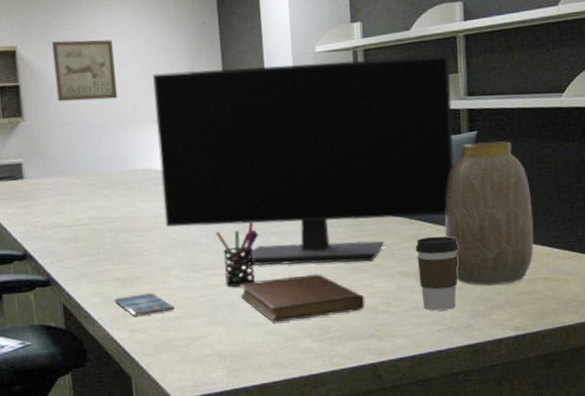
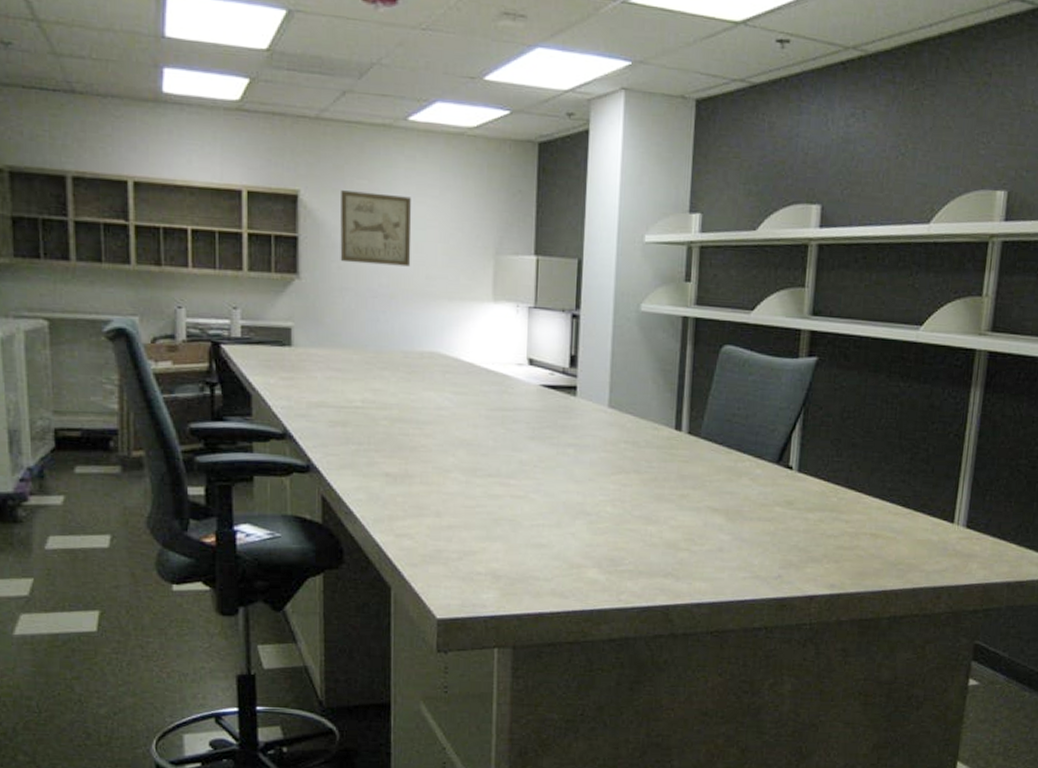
smartphone: present [114,293,175,316] -> none [381,495,449,520]
monitor: present [153,55,454,266] -> none [449,243,798,491]
pen holder: present [215,223,259,288] -> none [505,430,554,501]
notebook: present [239,274,365,323] -> none [525,496,666,547]
coffee cup: present [415,236,459,311] -> none [729,471,779,556]
vase: present [444,141,534,285] -> none [765,370,869,535]

